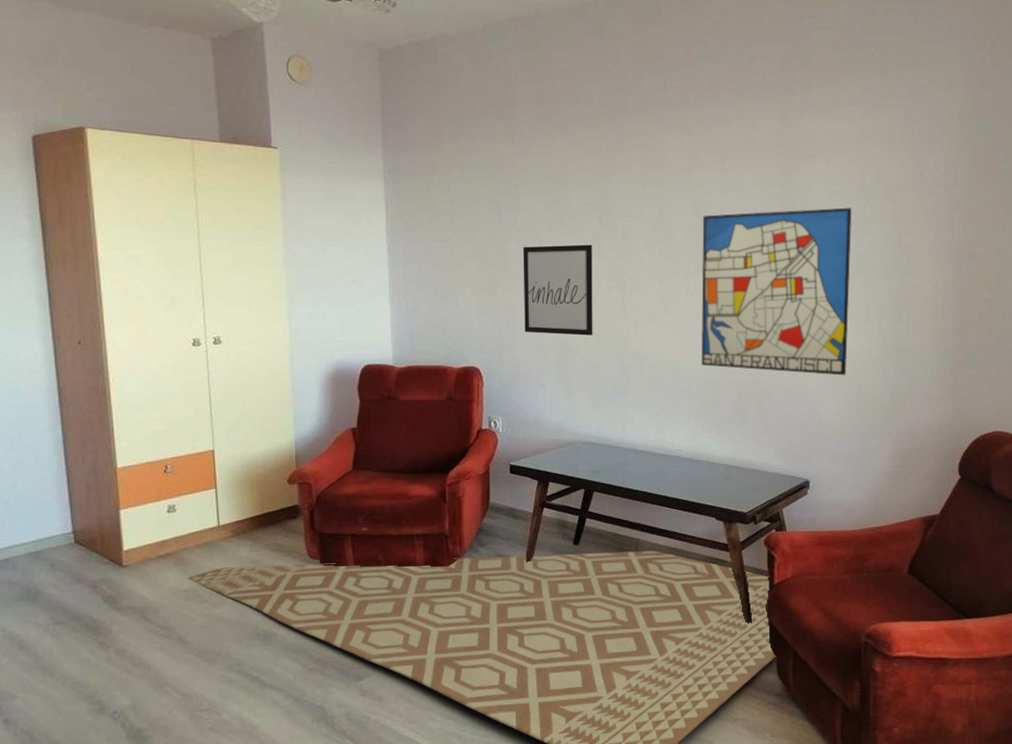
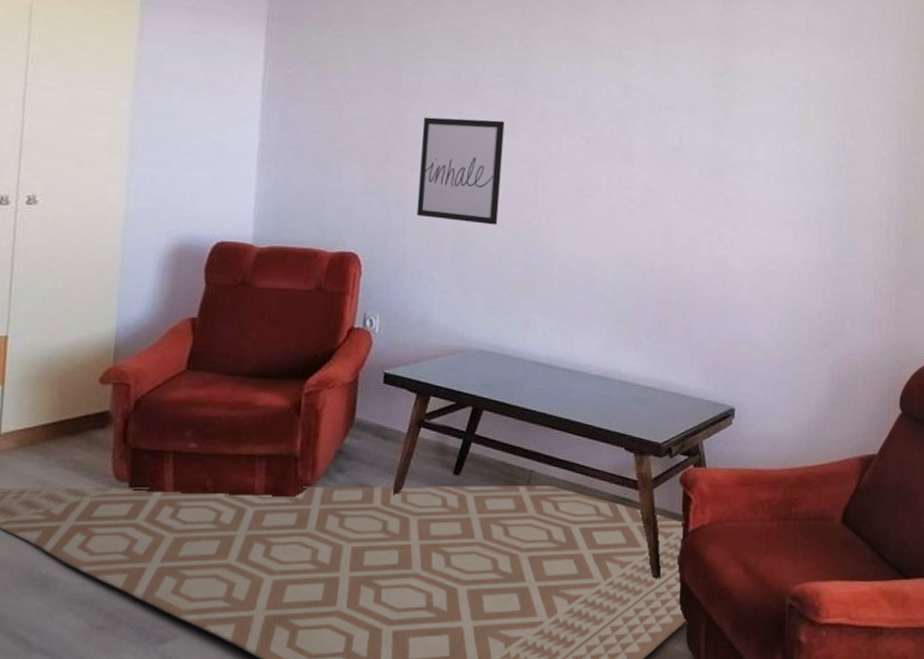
wall art: present [701,207,852,376] -> none [620,99,795,289]

